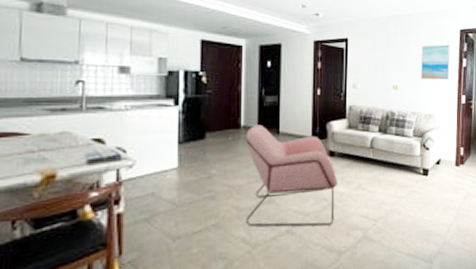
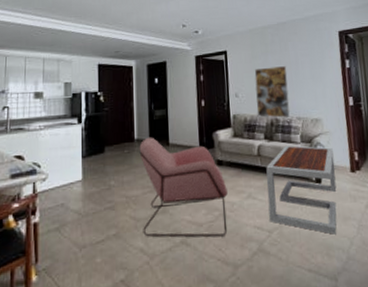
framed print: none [373,59,407,112] -> present [254,66,291,118]
coffee table: none [376,138,442,223] -> present [266,145,337,235]
wall art: present [420,44,450,80] -> none [300,47,333,85]

